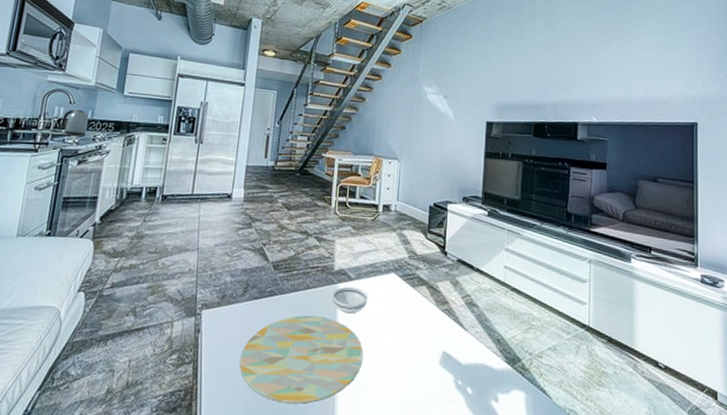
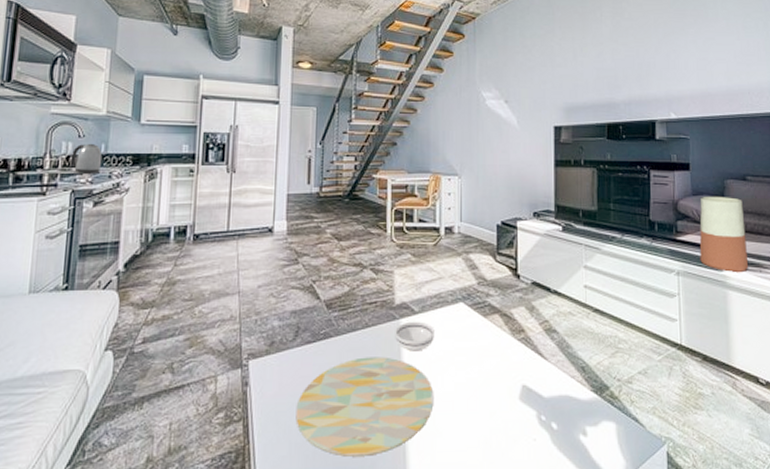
vase: none [611,193,654,265] -> present [699,196,748,272]

